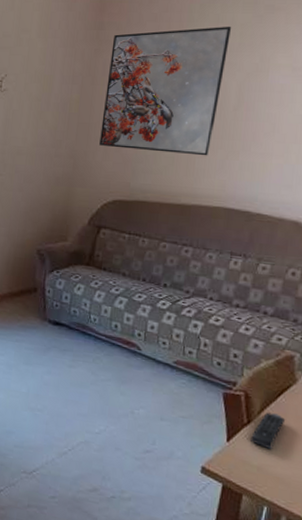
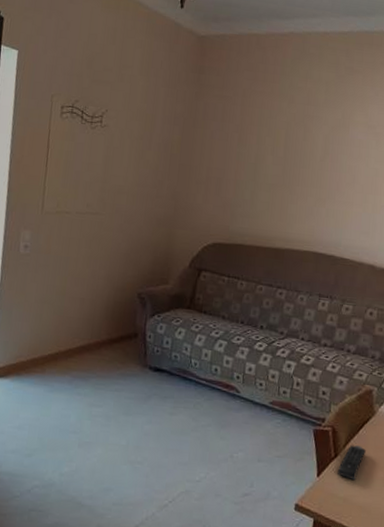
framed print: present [99,26,232,156] -> none [200,79,319,203]

